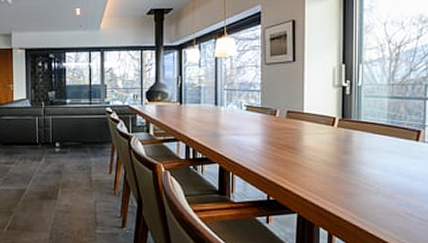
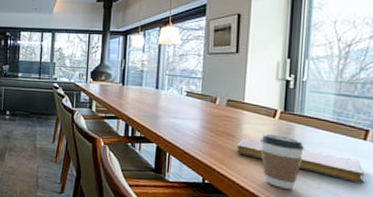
notebook: none [298,149,419,184] -> present [236,138,365,184]
coffee cup: none [321,144,362,197] -> present [260,134,304,189]

